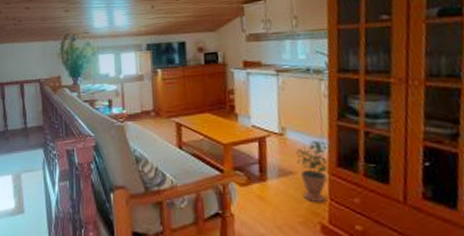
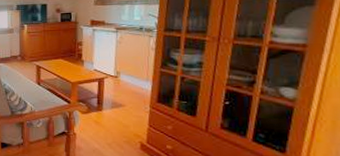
potted plant: present [296,141,328,203] -> none [126,83,151,128]

